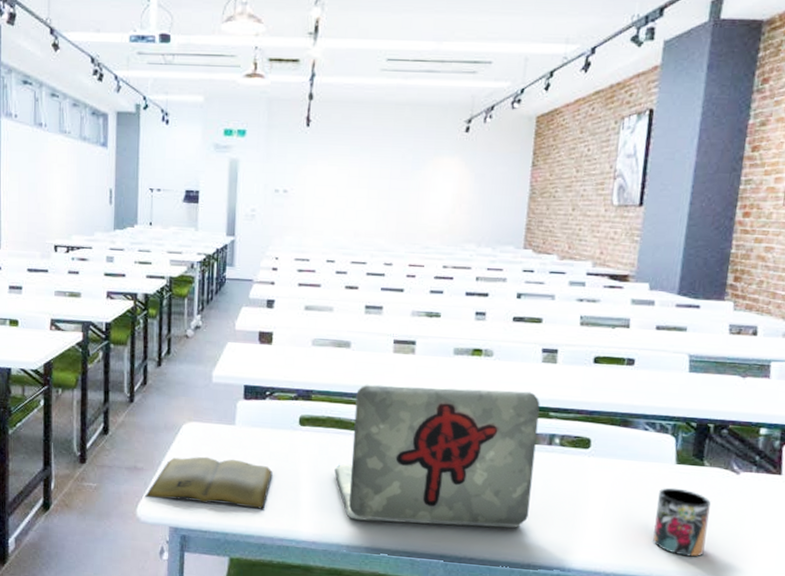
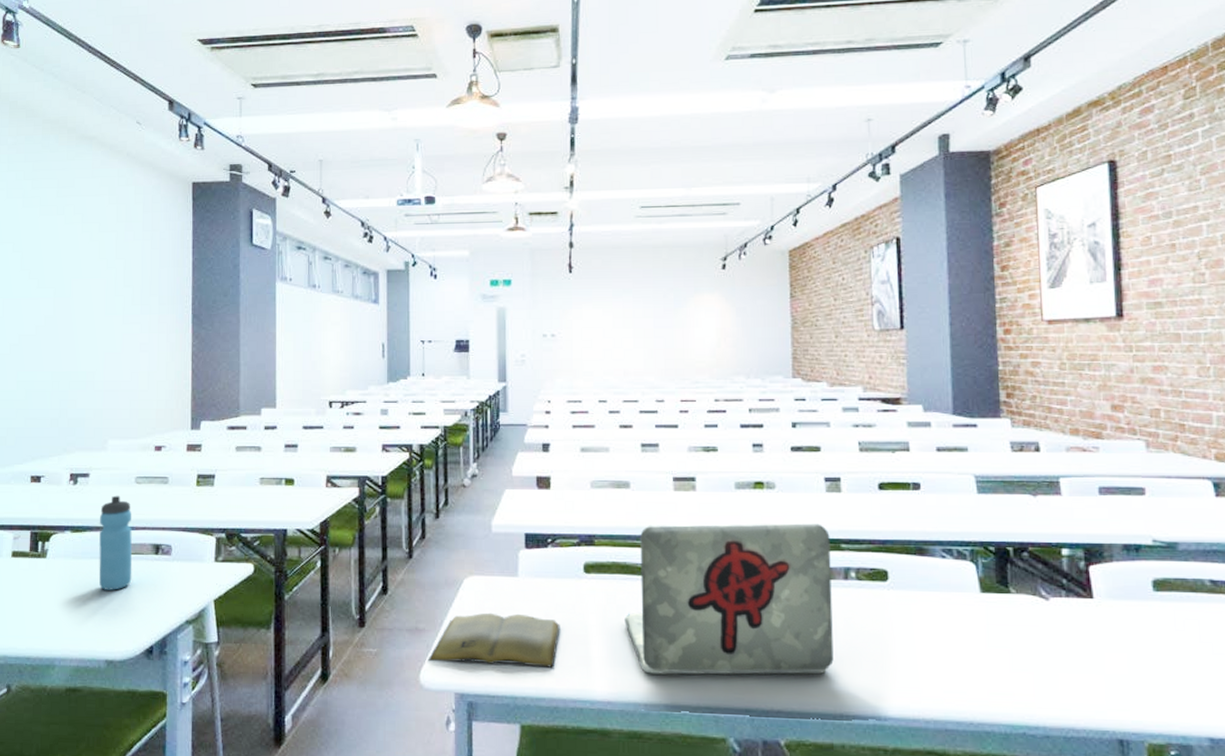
mug: present [653,487,711,557] -> none [968,619,1027,696]

